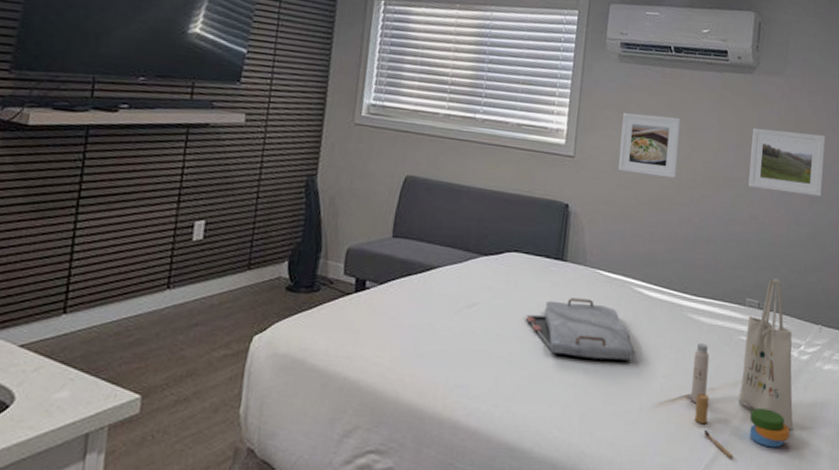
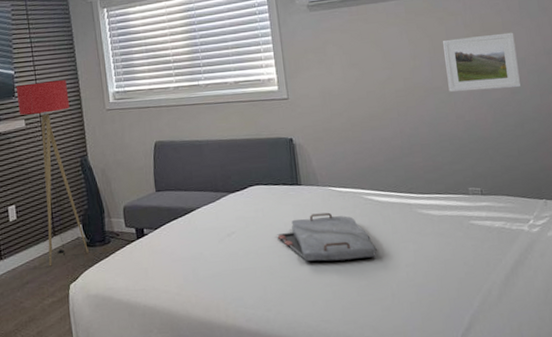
floor lamp: none [231,69,313,308] -> present [16,80,89,267]
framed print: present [617,112,681,178] -> none [322,46,381,102]
tote bag: present [690,278,794,459] -> none [430,166,538,326]

